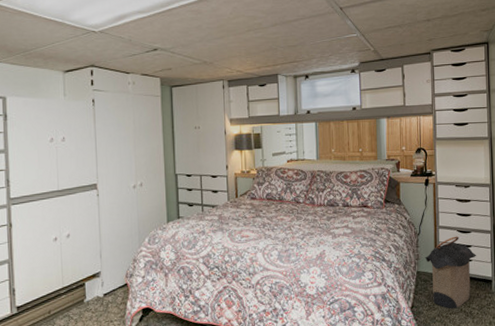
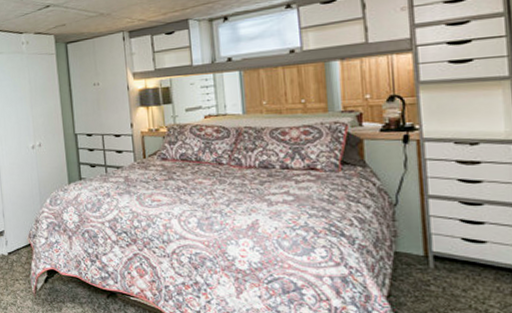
laundry hamper: present [424,236,477,309] -> none [406,209,495,304]

